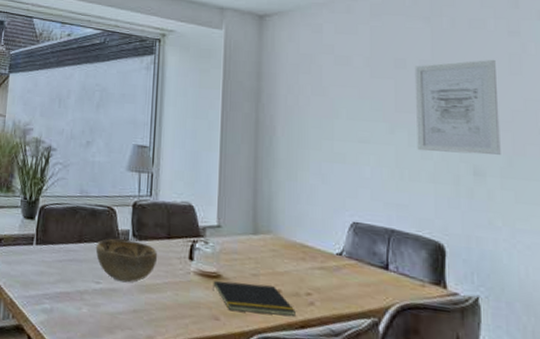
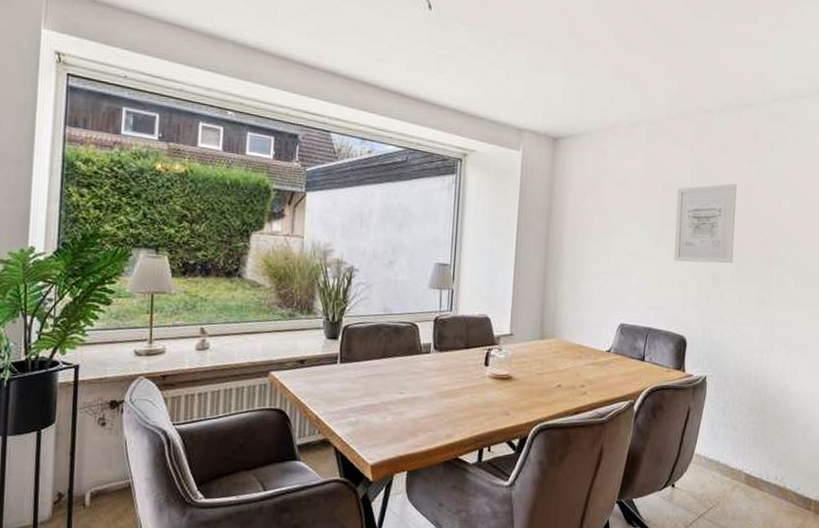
decorative bowl: present [95,238,158,283] -> none [399,352,457,391]
notepad: present [213,280,296,316] -> none [505,381,572,406]

